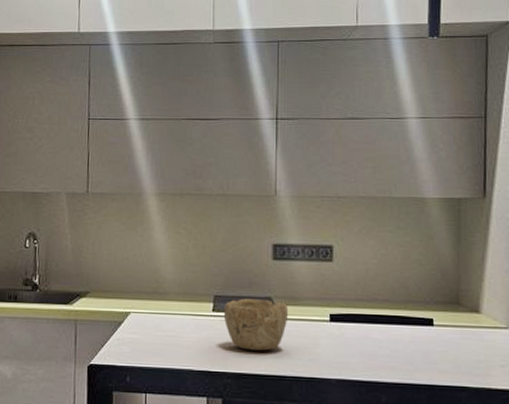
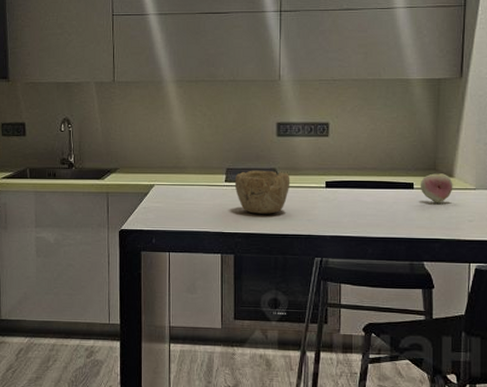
fruit: none [441,308,480,344] -> present [420,173,453,204]

